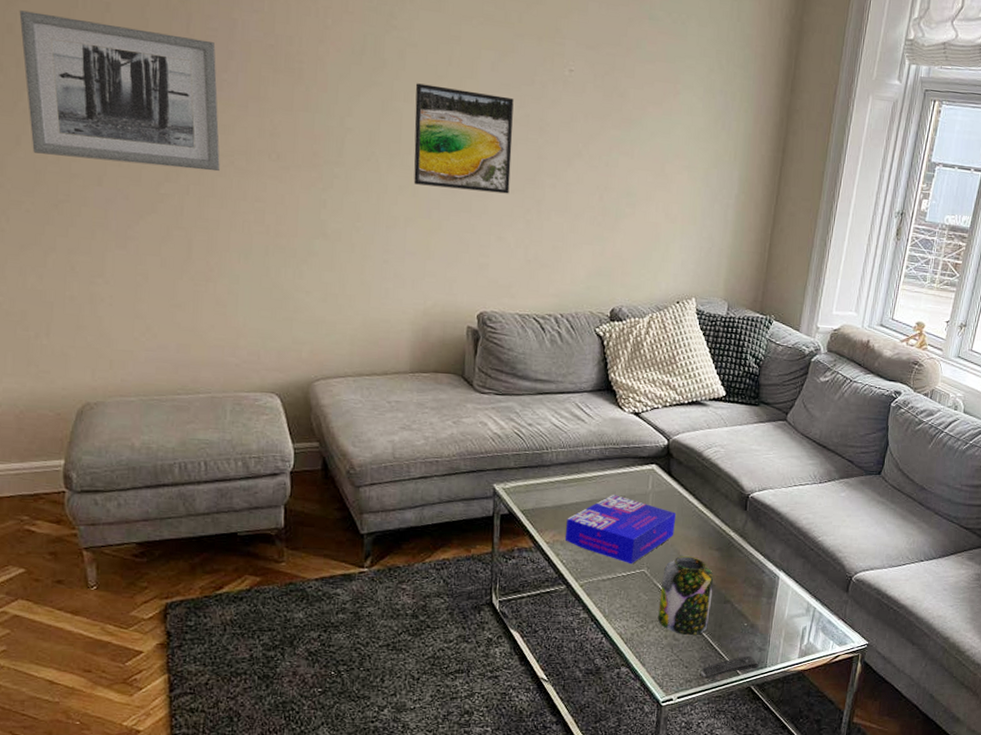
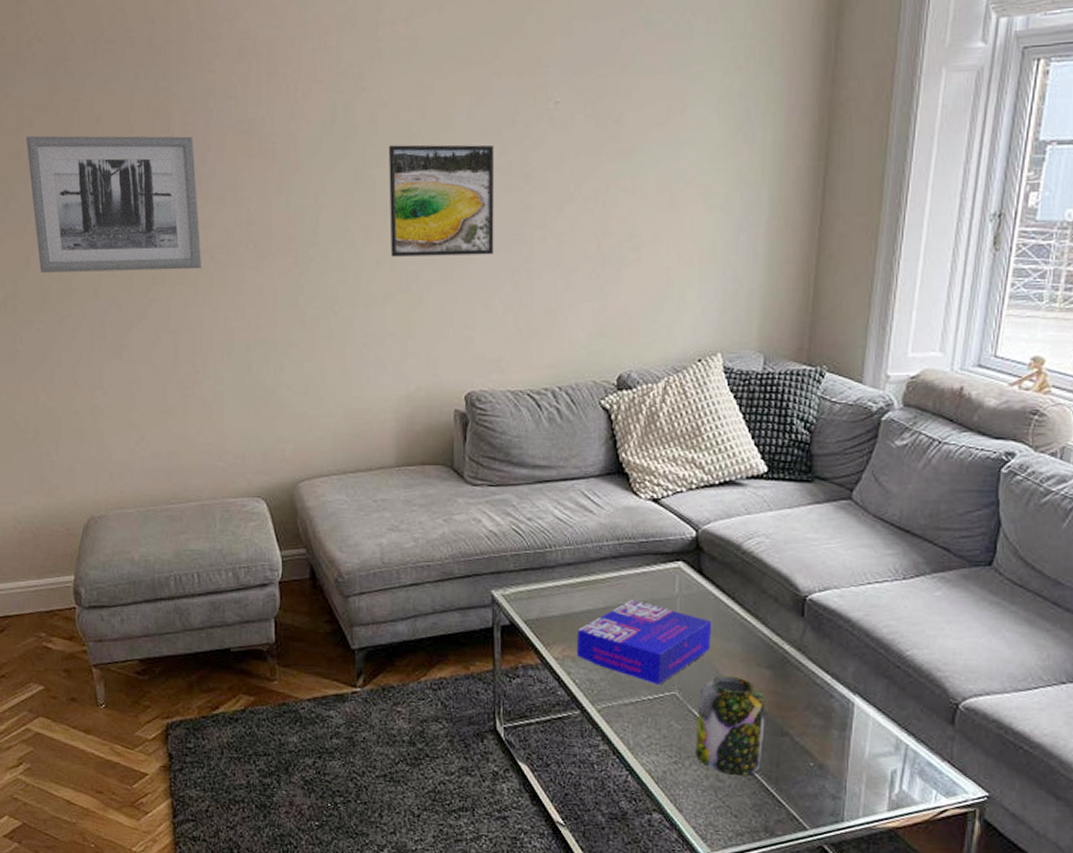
remote control: present [701,655,759,678] -> none [755,805,833,831]

